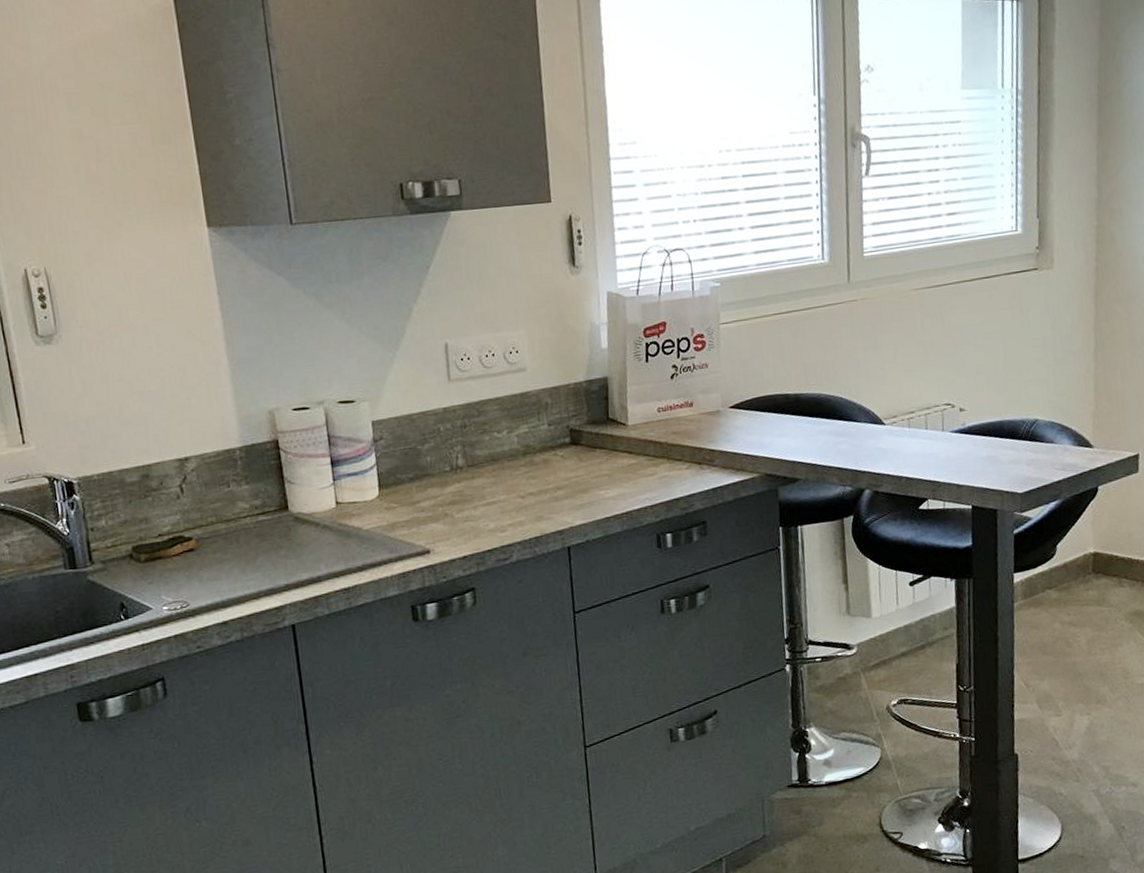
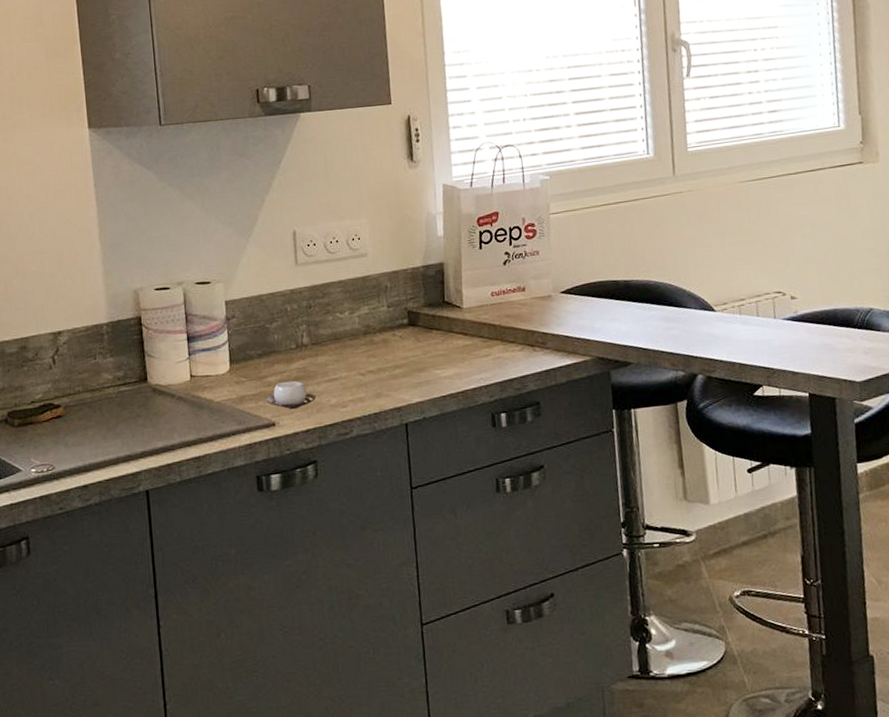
cup: none [419,505,474,536] -> present [266,381,317,410]

